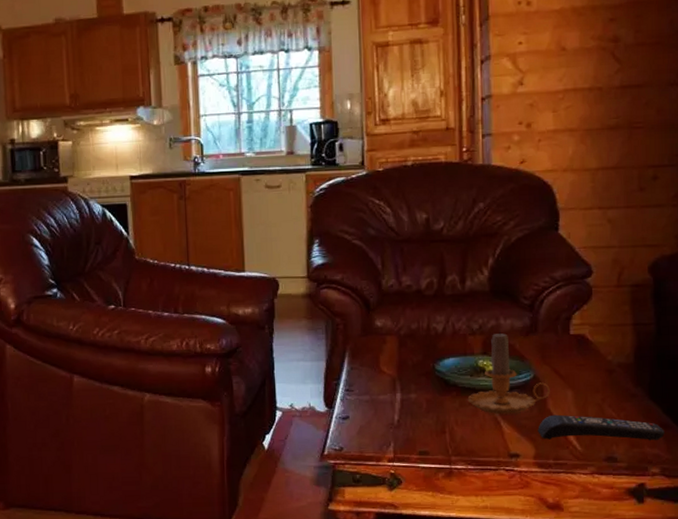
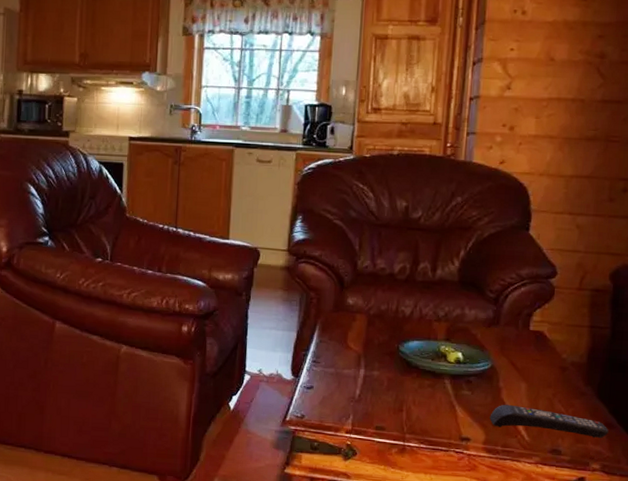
candle: present [467,330,550,415] -> none [426,319,505,400]

